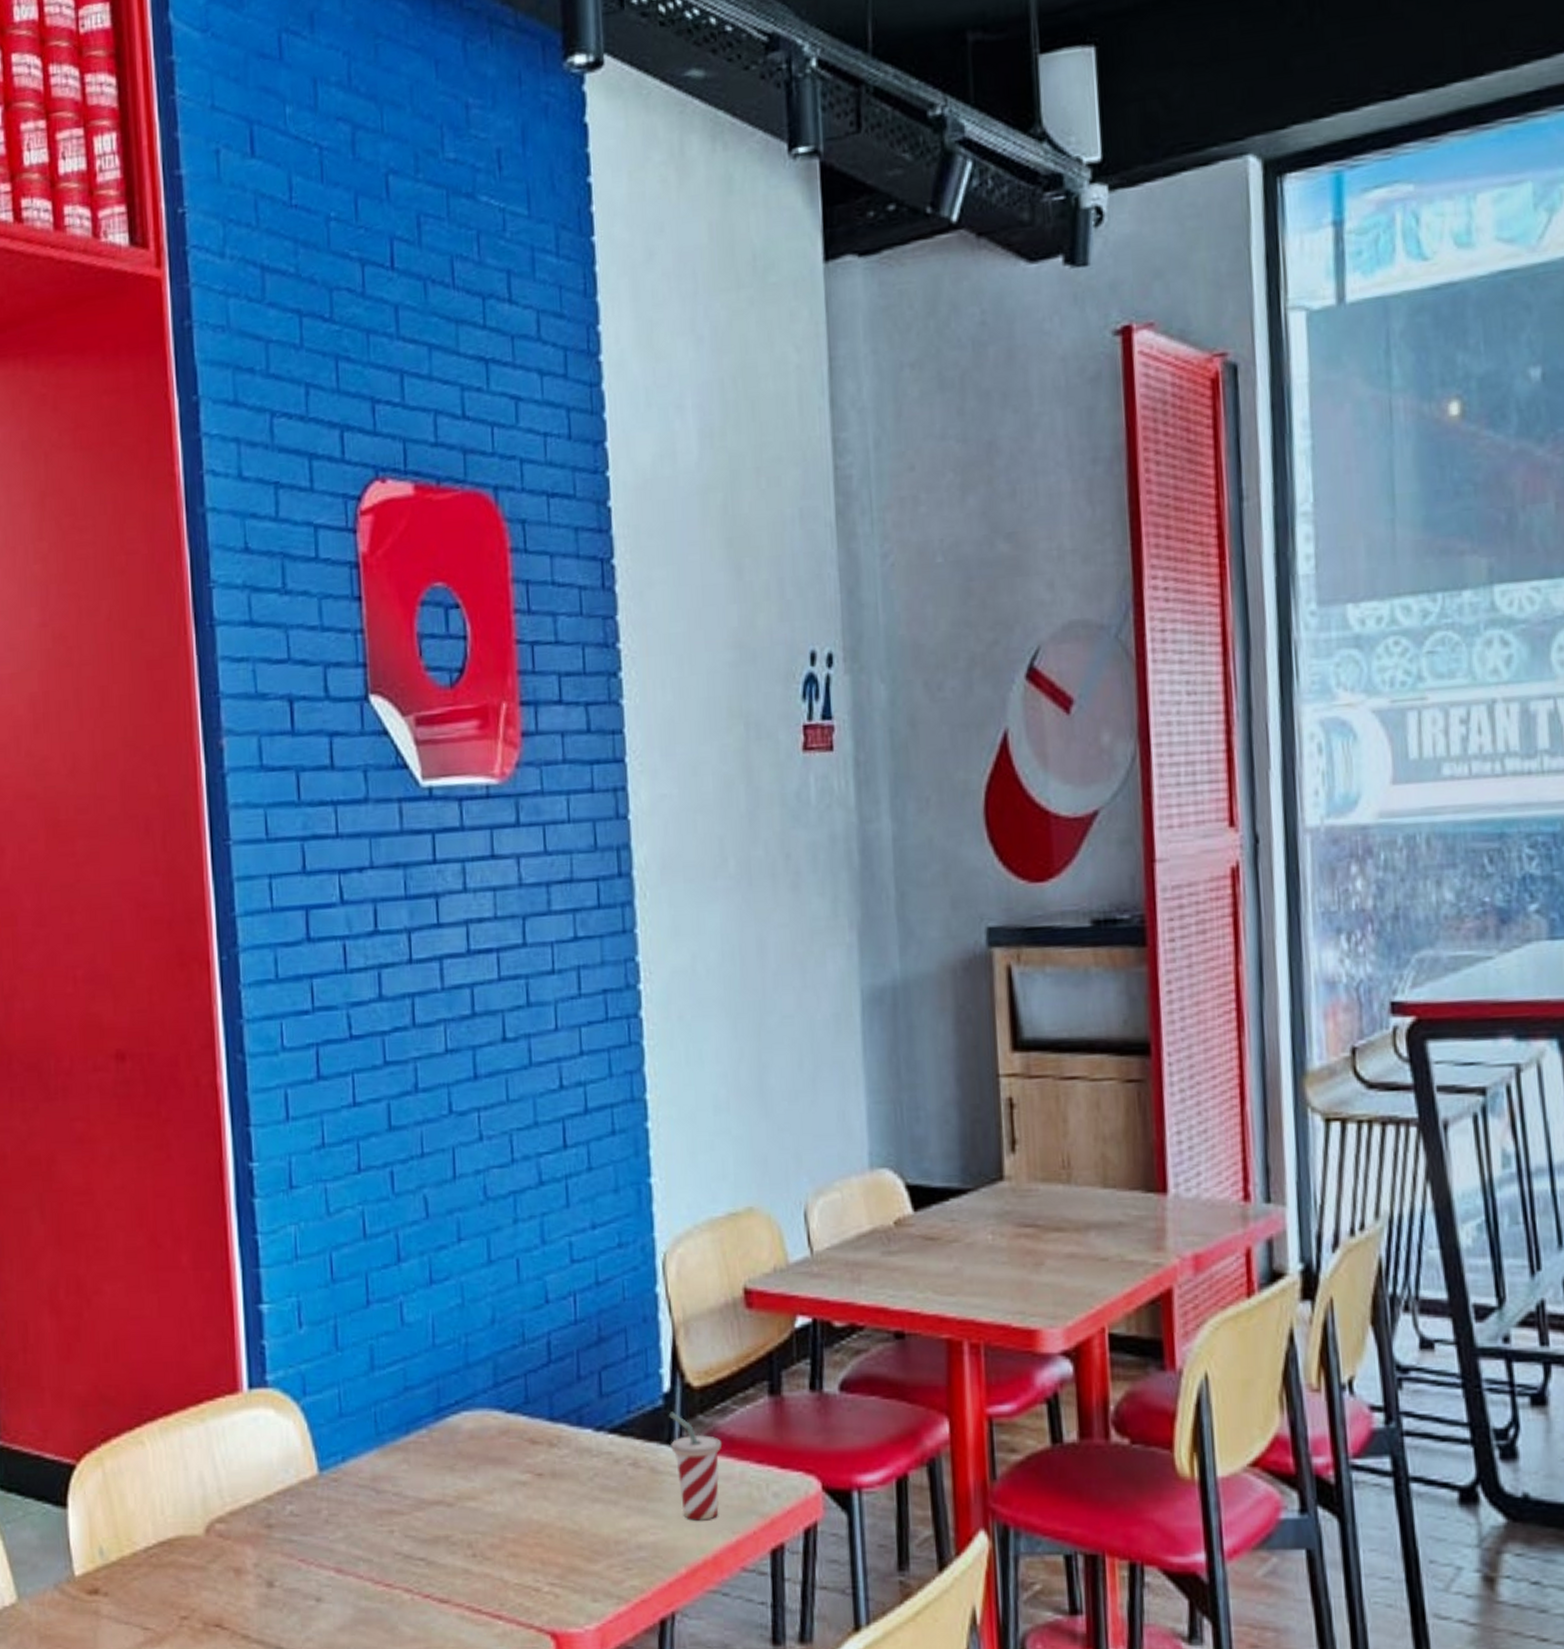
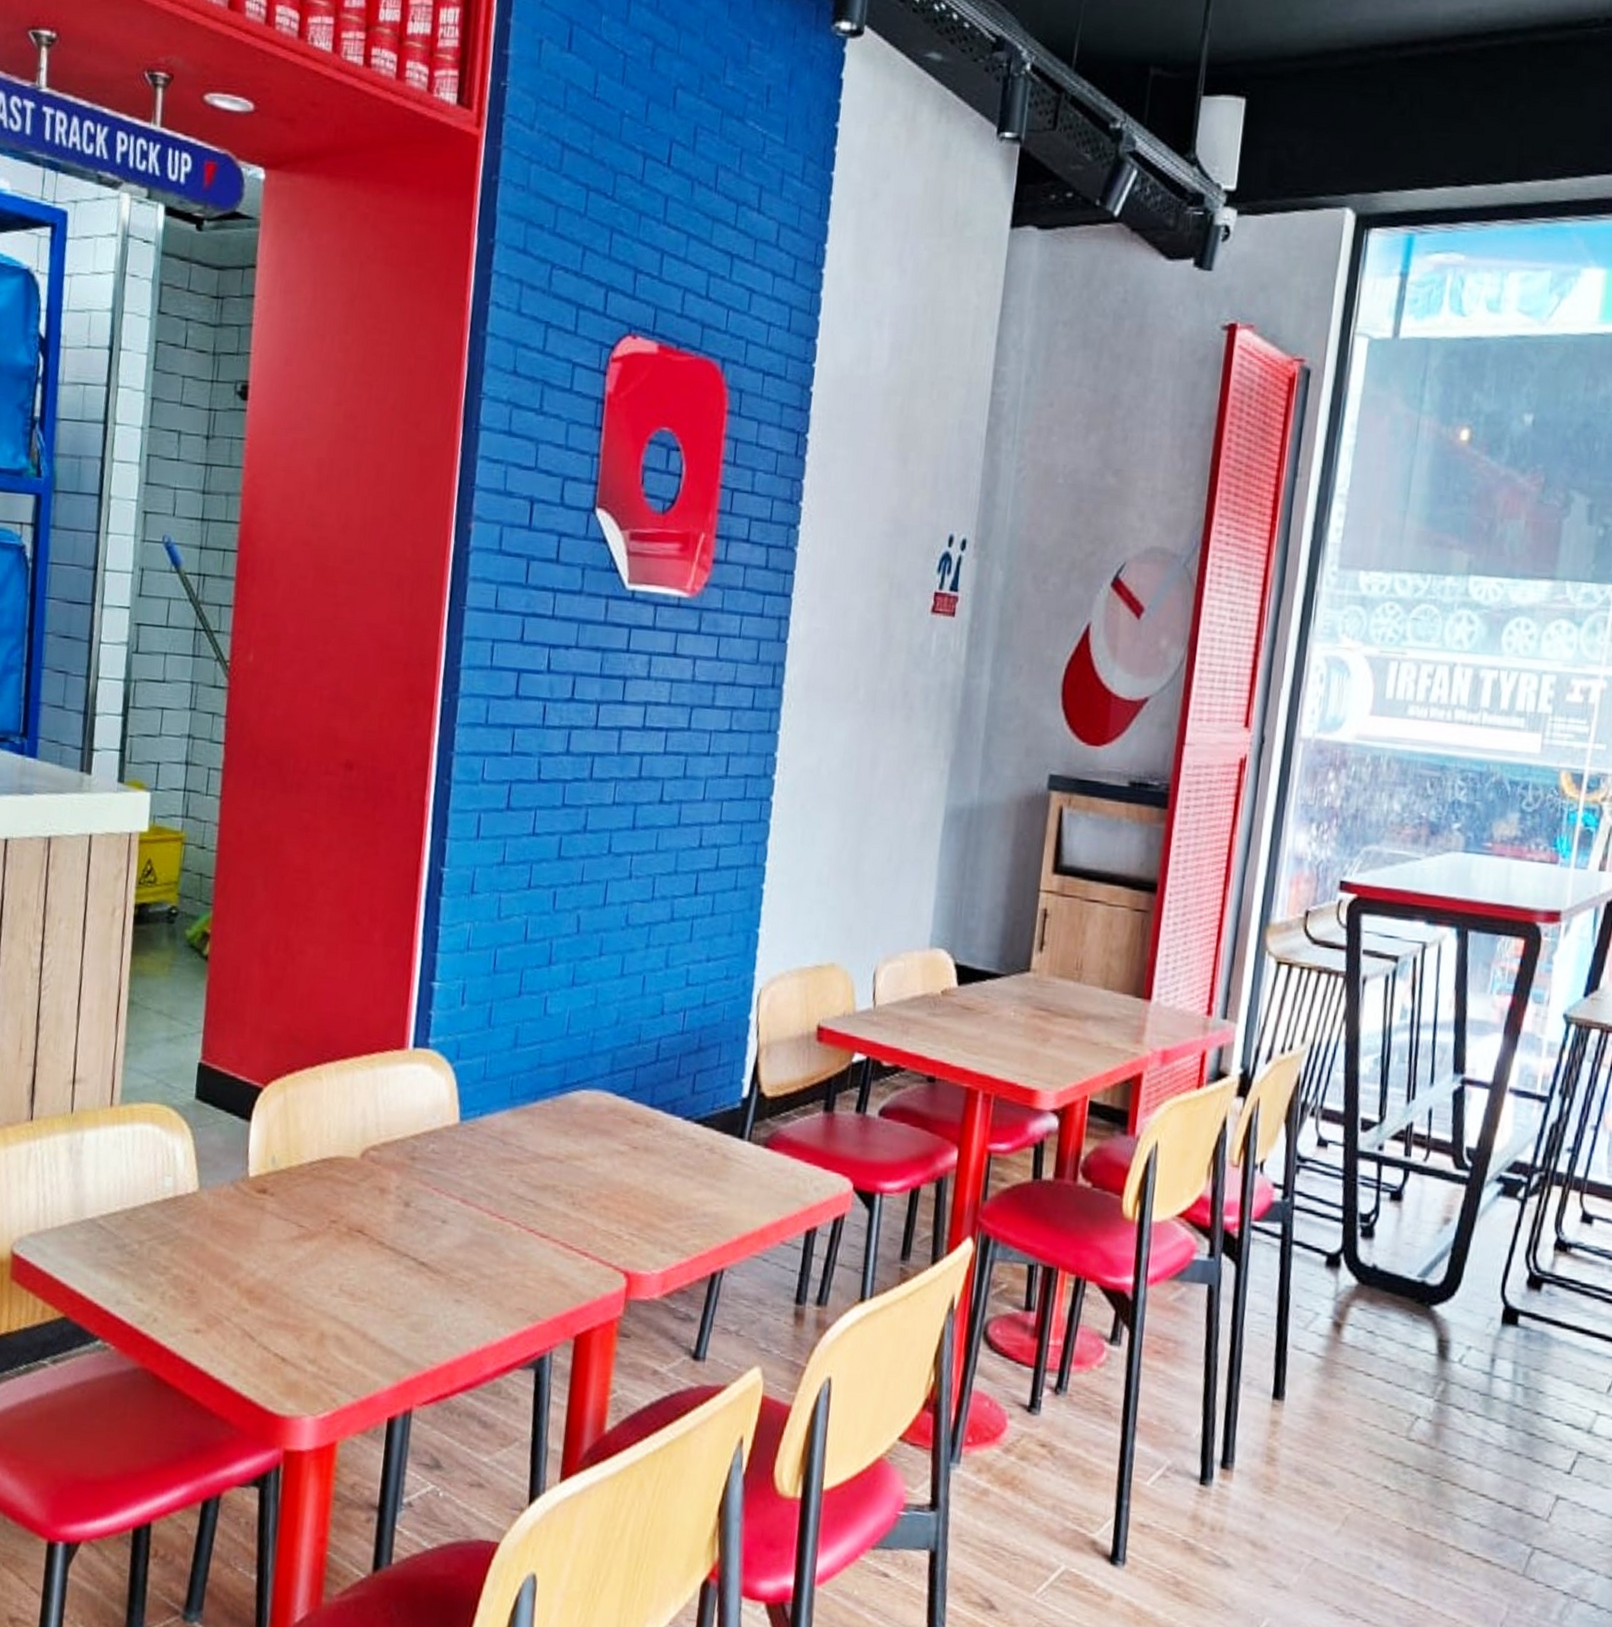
beverage cup: present [668,1411,723,1521] -> none [741,1113,782,1201]

